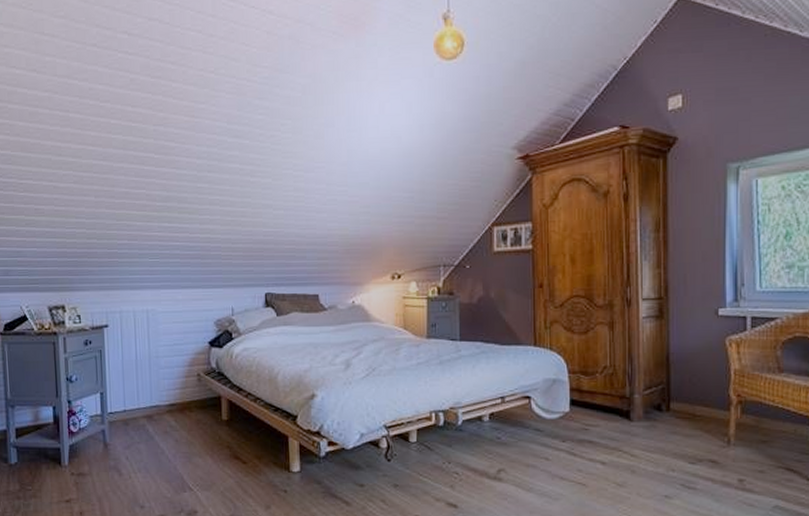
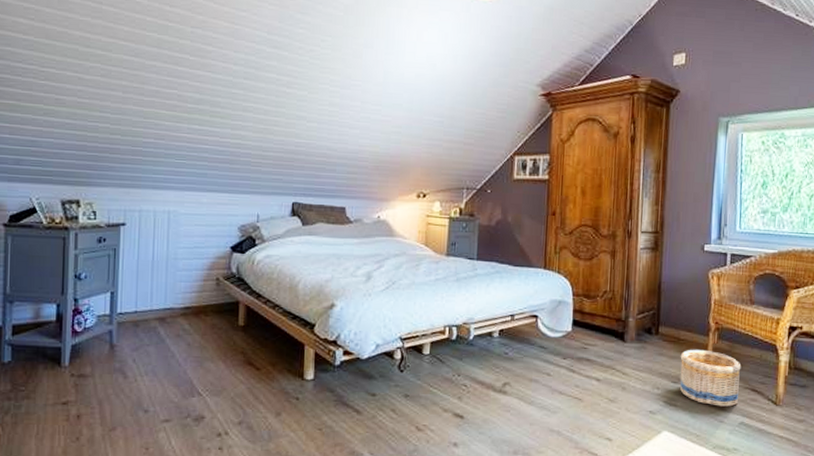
basket: none [697,425,772,489] -> present [679,349,742,407]

